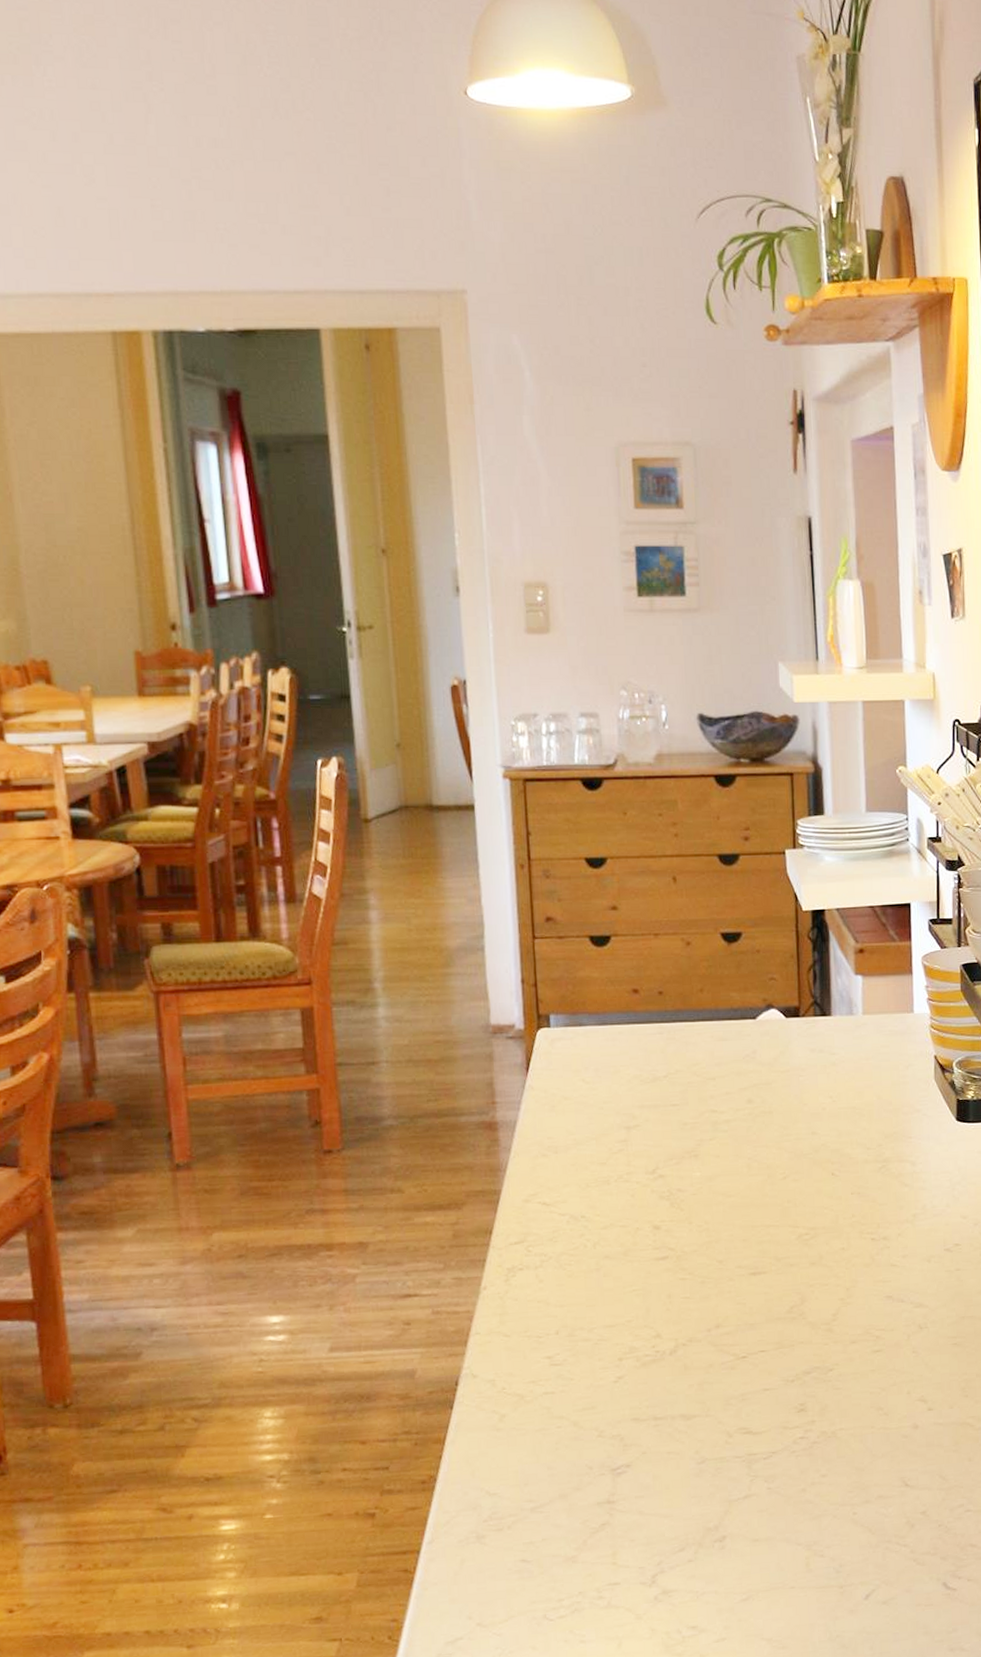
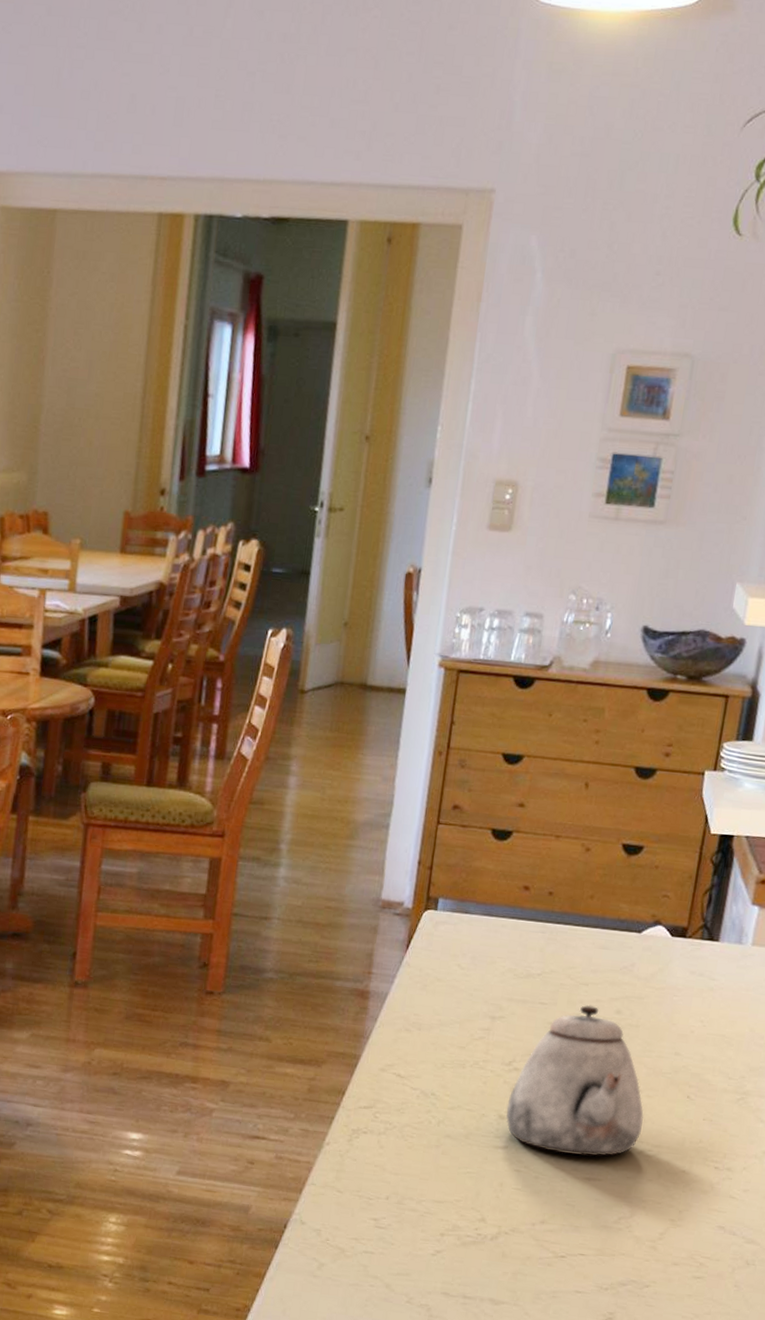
teapot: none [659,1098,795,1254] -> present [506,1005,644,1157]

